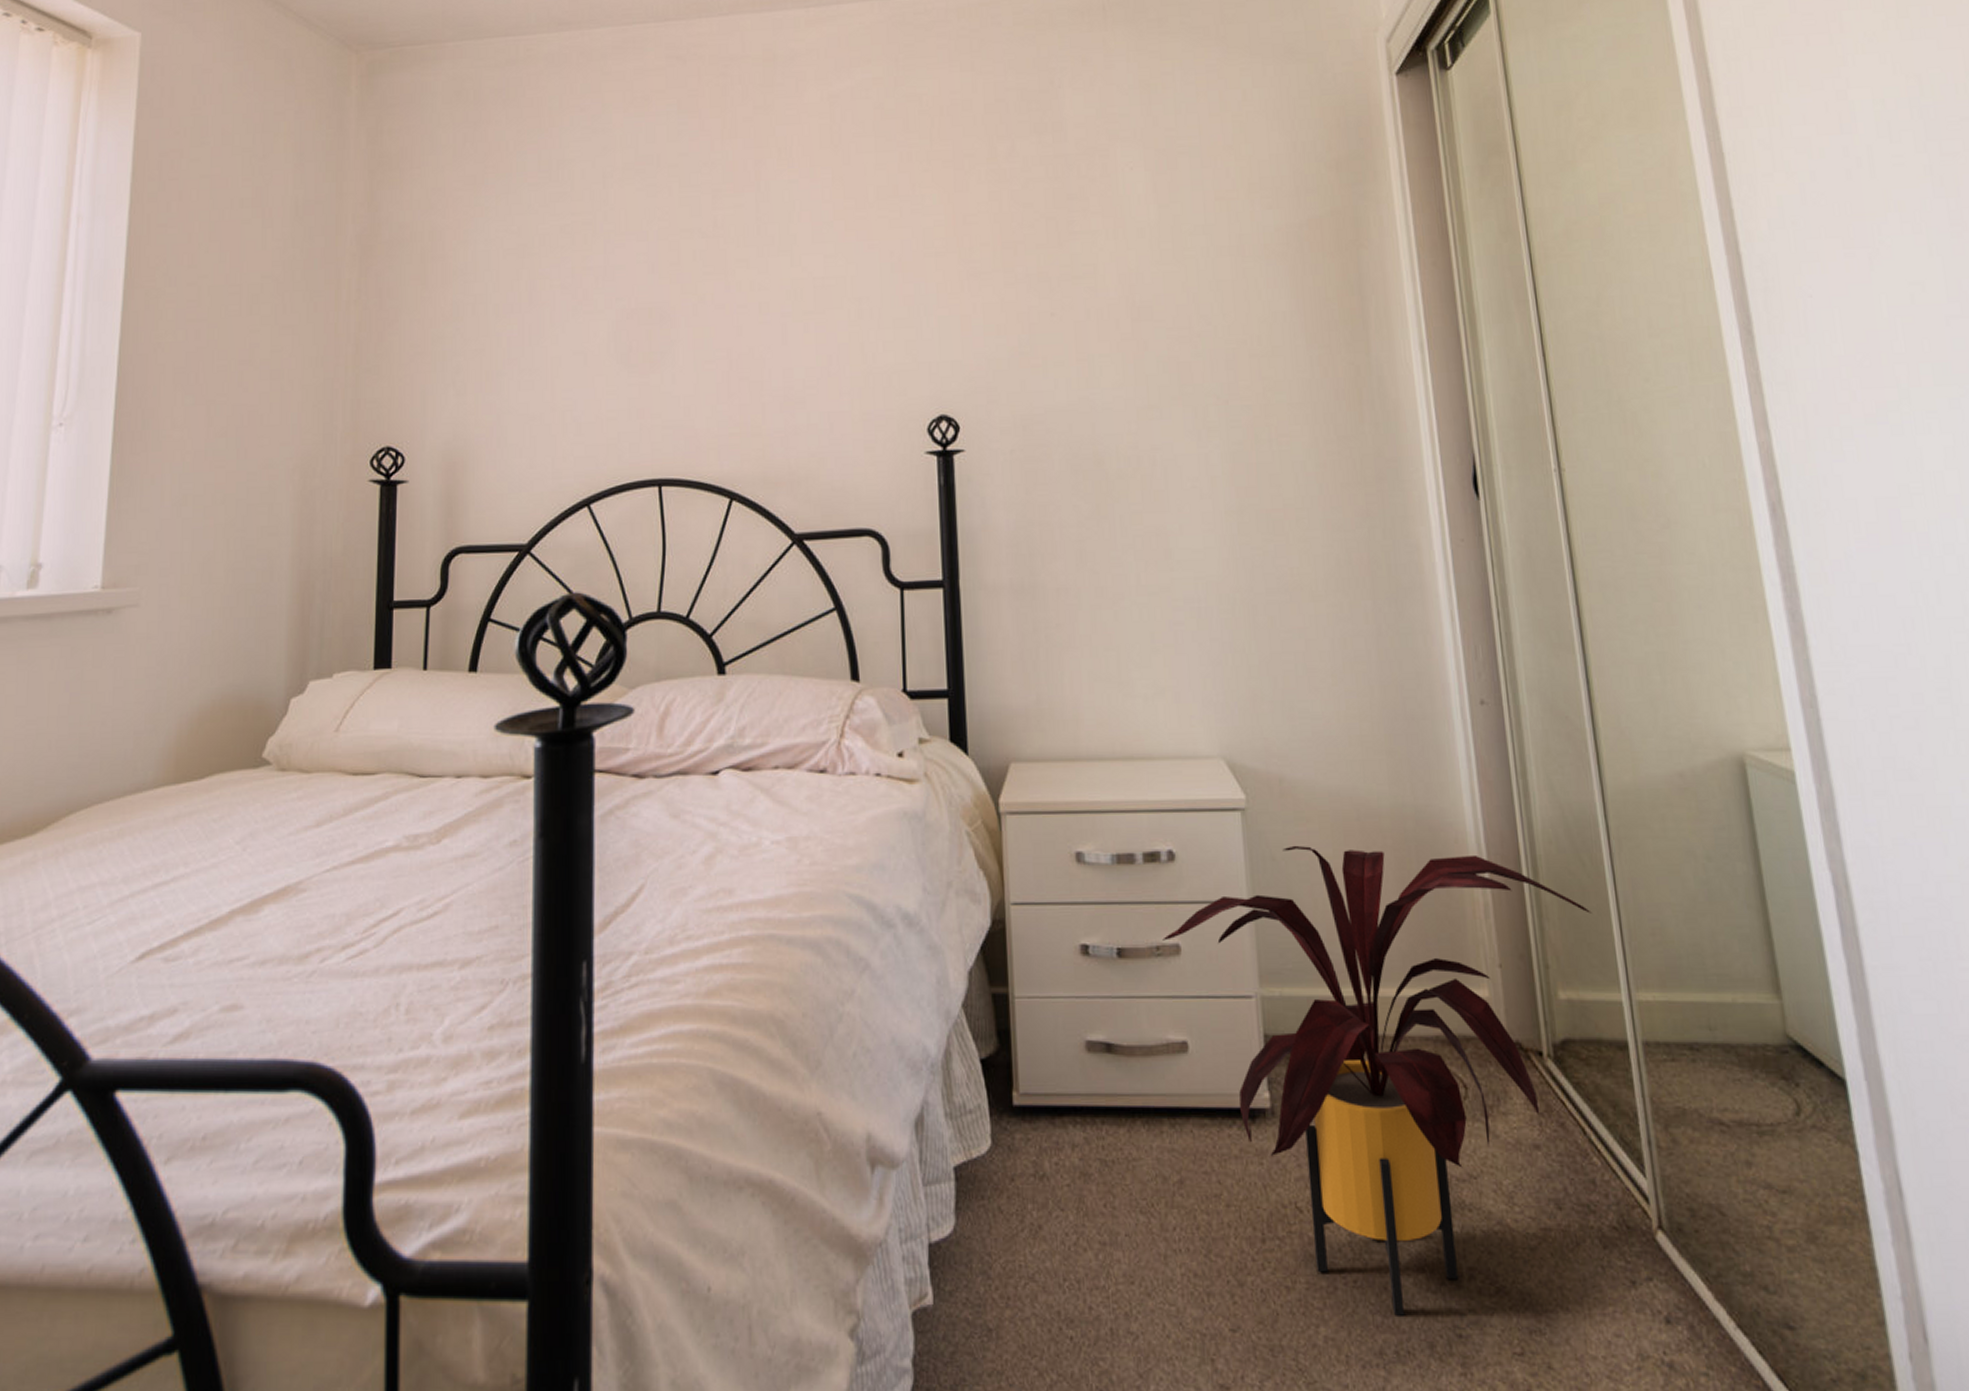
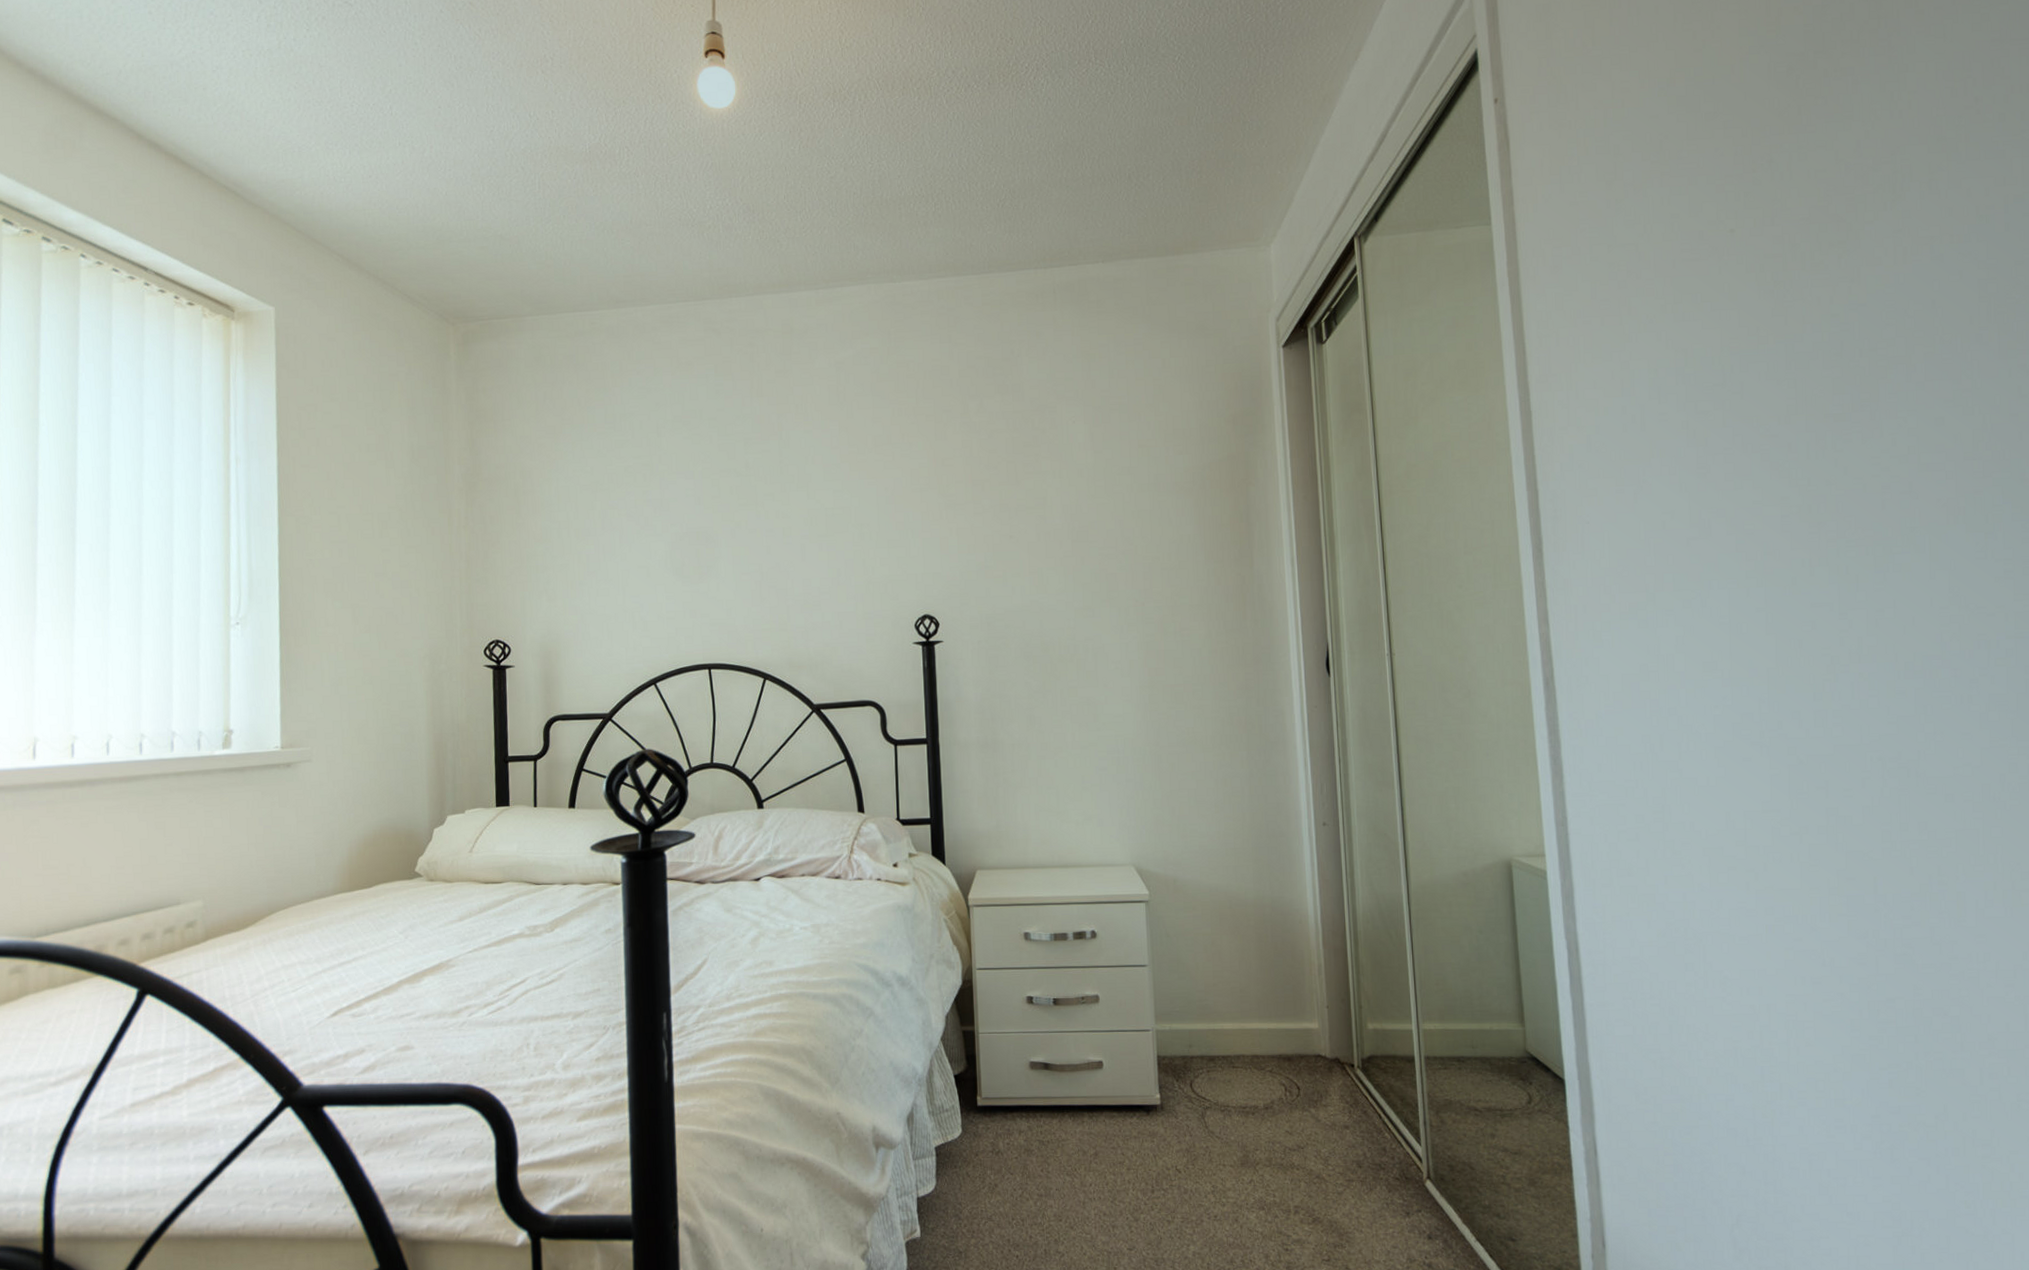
house plant: present [1161,845,1592,1316] -> none [1085,926,1395,1238]

